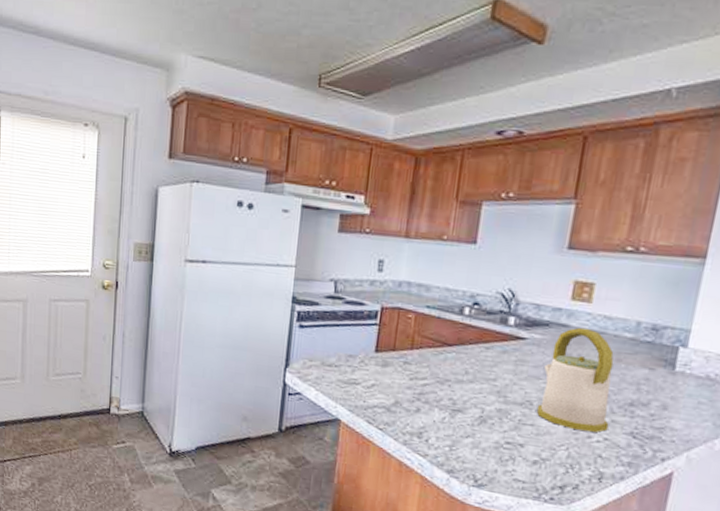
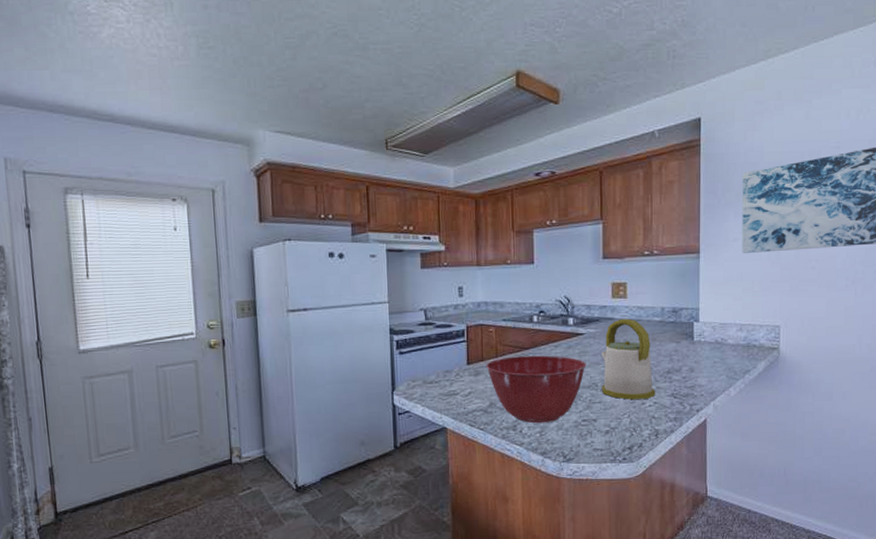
mixing bowl: none [397,351,523,437] -> present [486,355,586,424]

